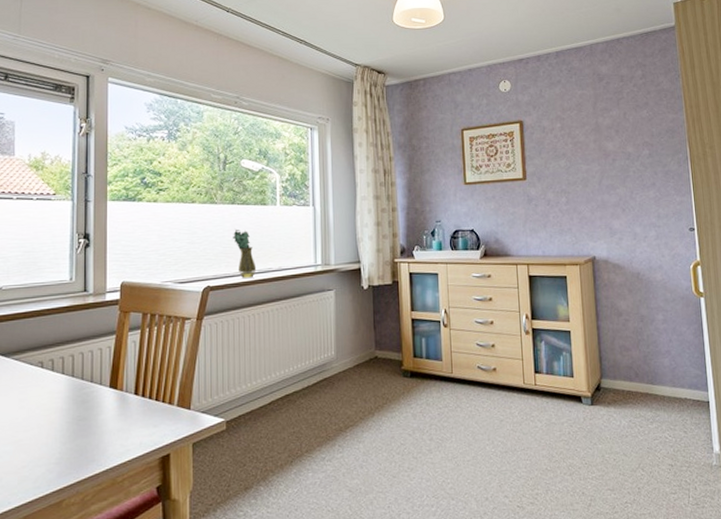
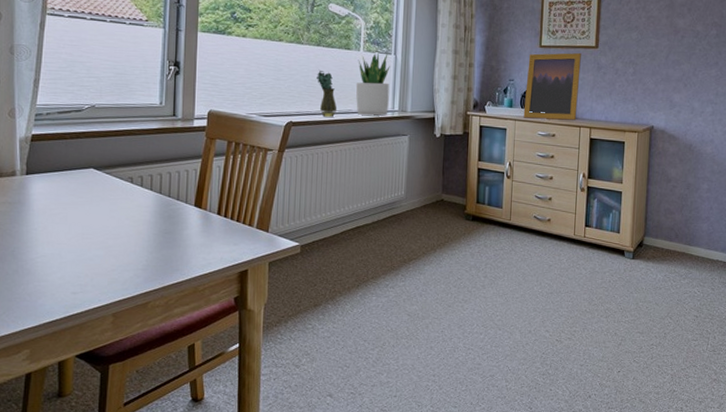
planter: none [274,205,311,273] -> present [355,52,390,116]
picture frame: none [454,186,512,260] -> present [523,52,581,120]

